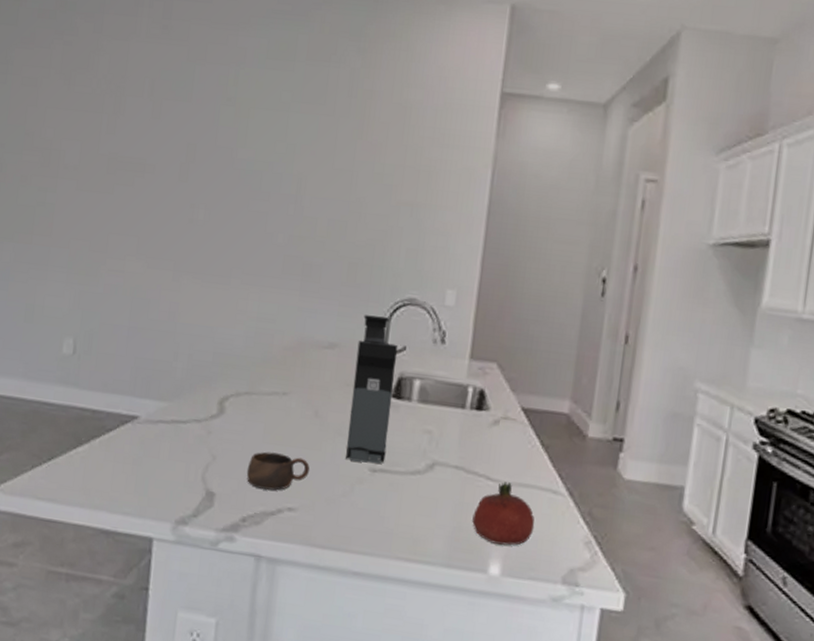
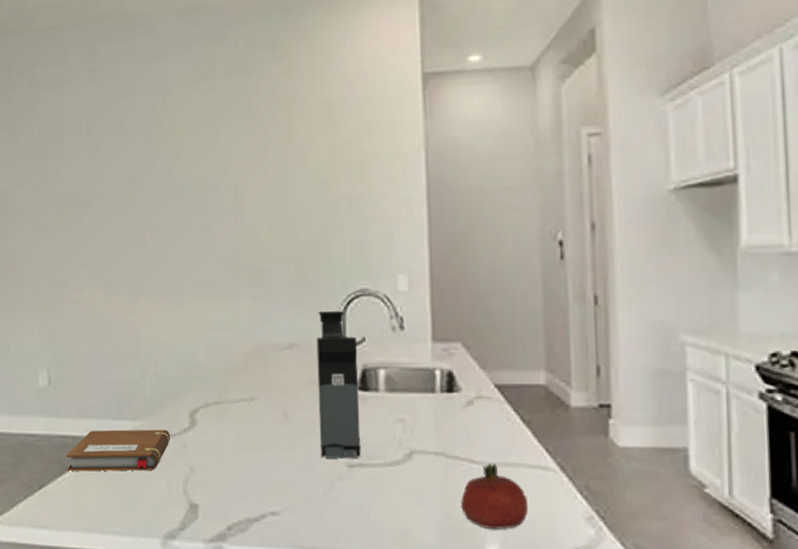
notebook: none [82,406,197,454] -> present [67,429,171,472]
cup: present [246,451,310,491] -> none [225,458,287,496]

